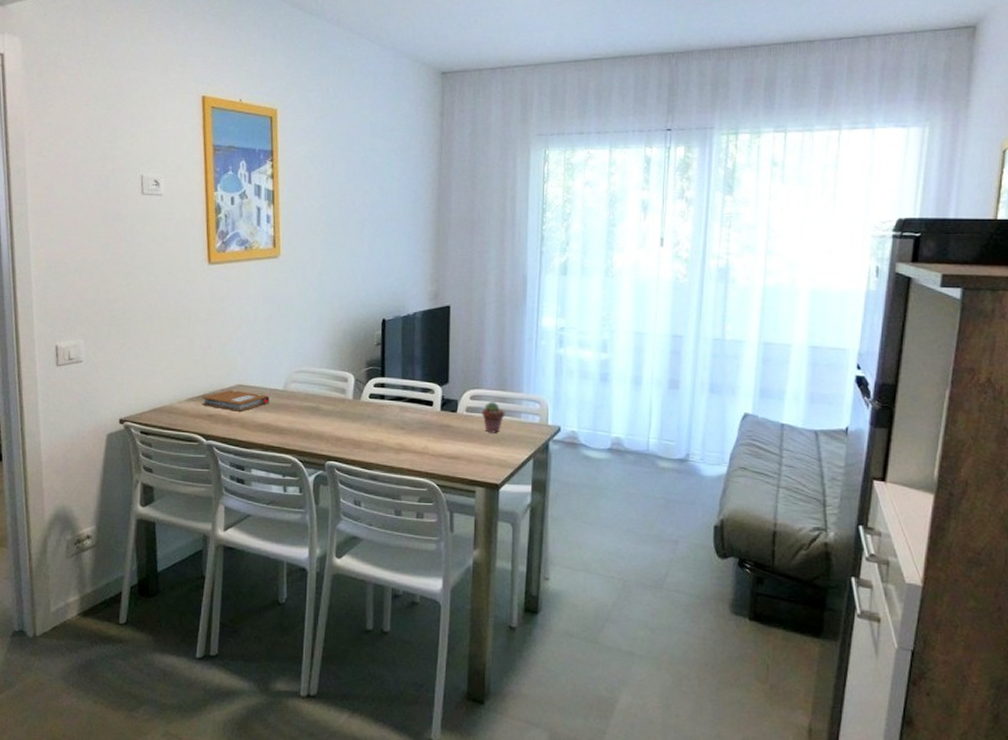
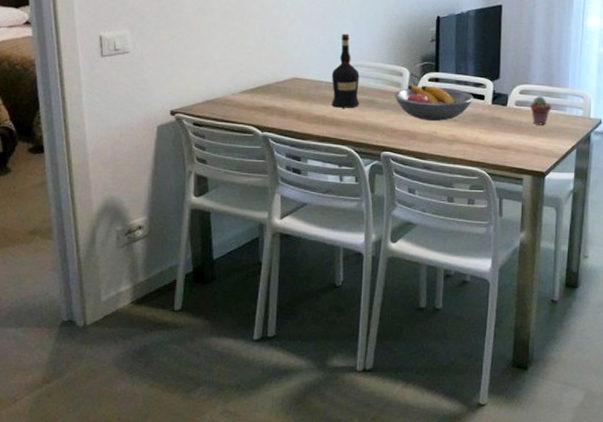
notebook: present [201,390,270,412] -> none [256,83,326,104]
liquor: none [275,339,304,416] -> present [331,33,360,108]
fruit bowl: none [339,391,422,429] -> present [395,85,474,121]

